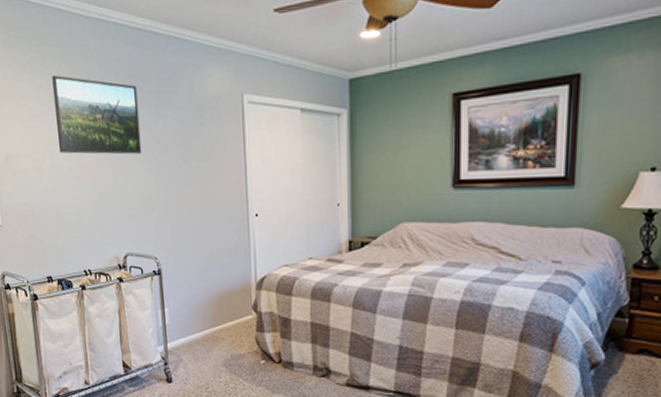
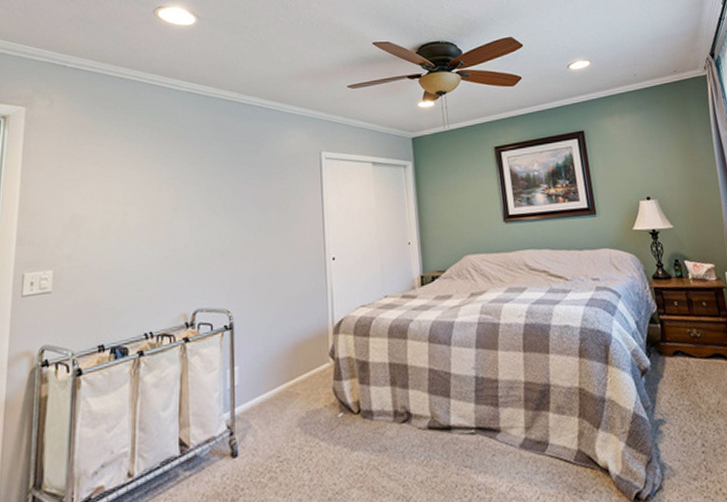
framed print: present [52,75,142,155] -> none [132,139,222,212]

